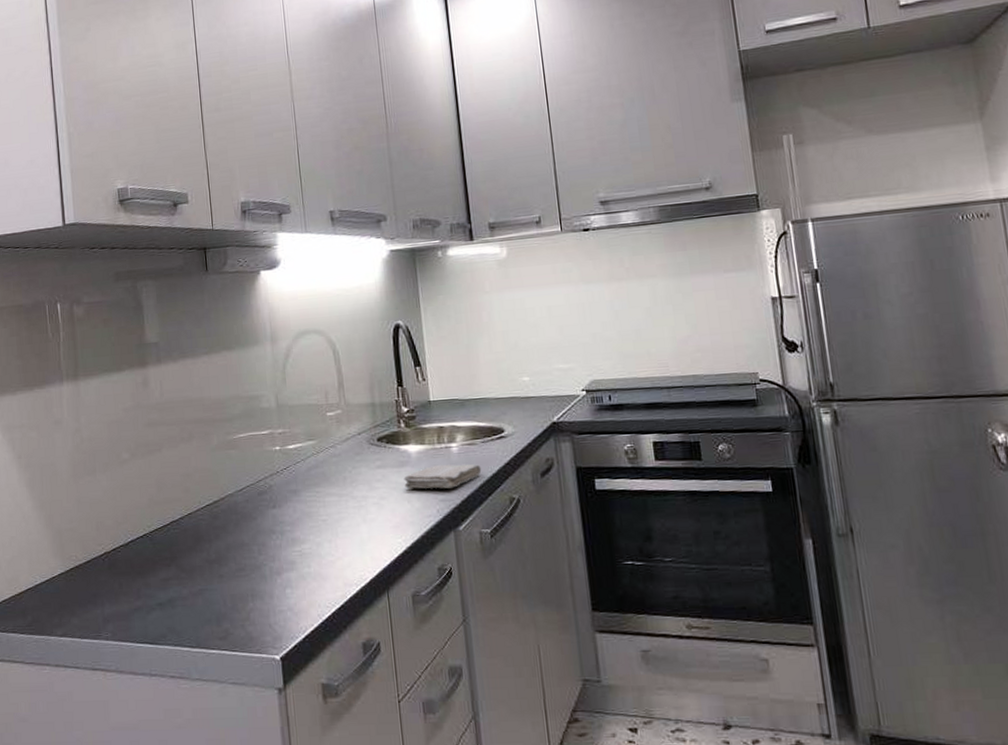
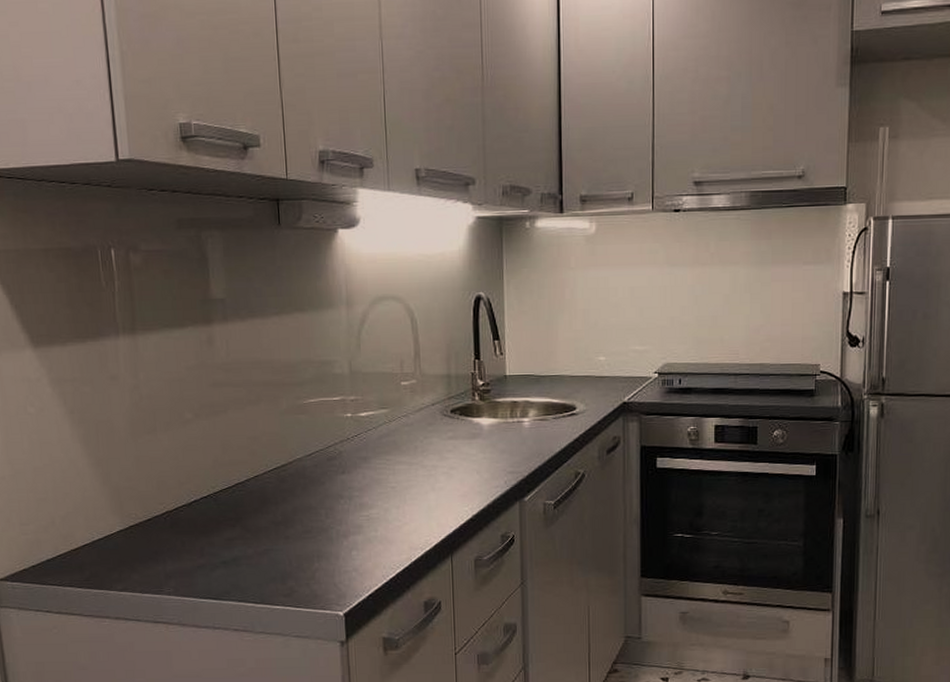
washcloth: present [404,463,482,489] -> none [474,438,551,461]

